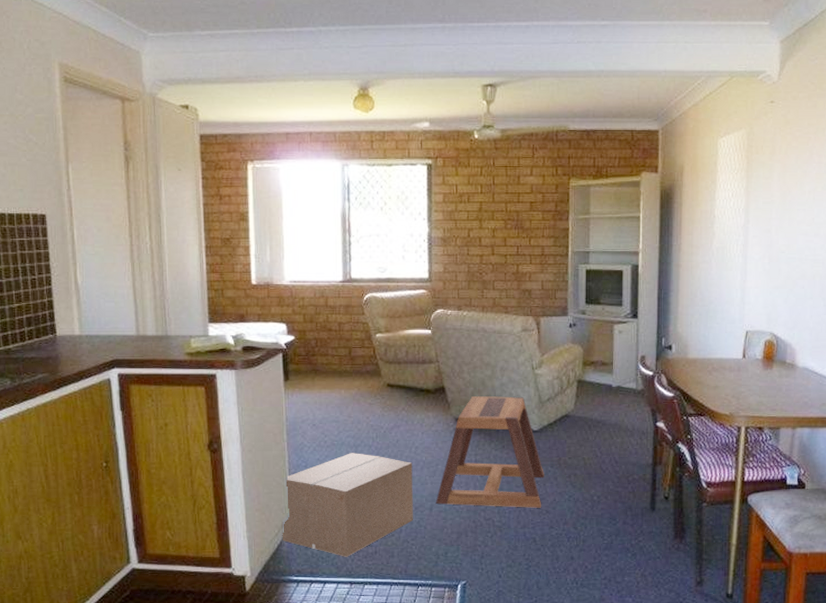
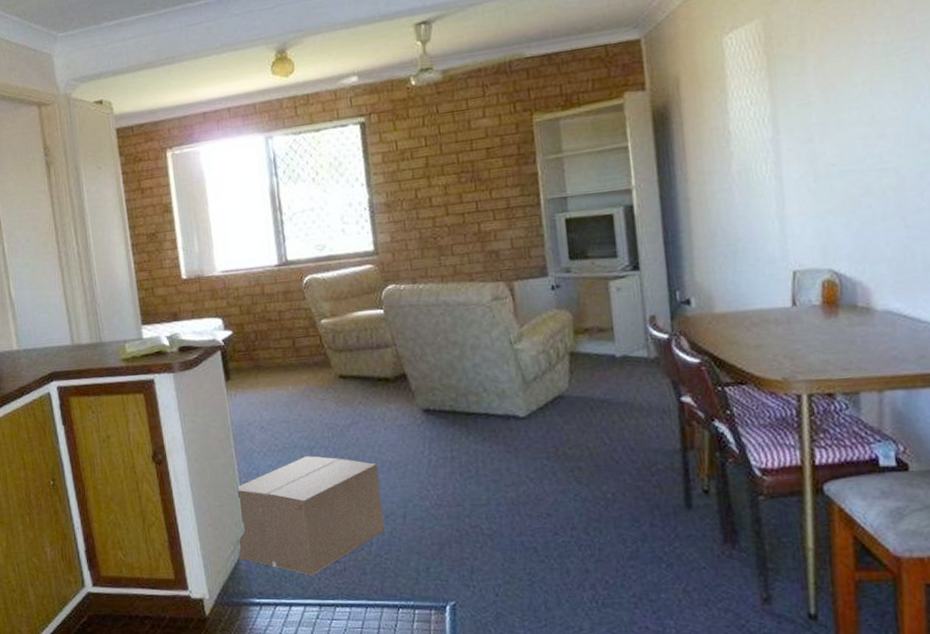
stool: present [435,396,544,508] -> none [408,378,541,511]

